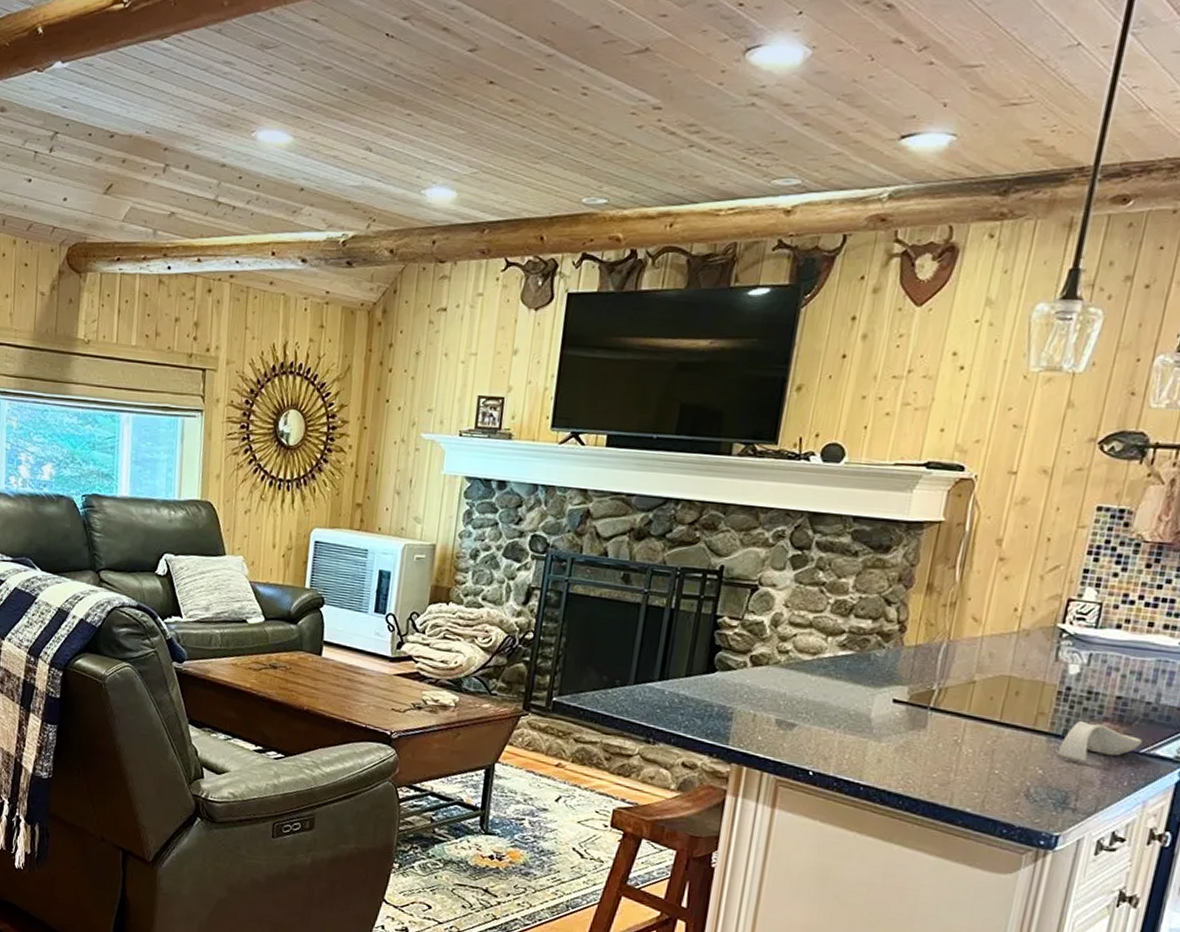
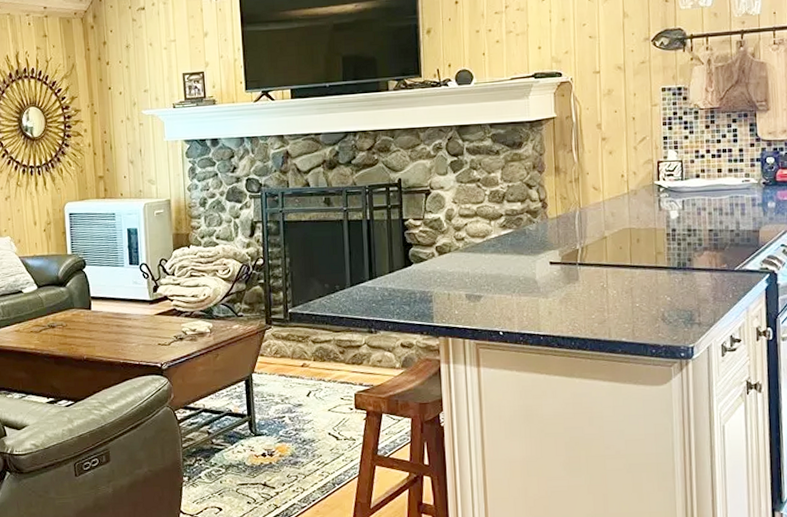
spoon rest: present [1057,720,1142,761] -> none [677,253,734,285]

